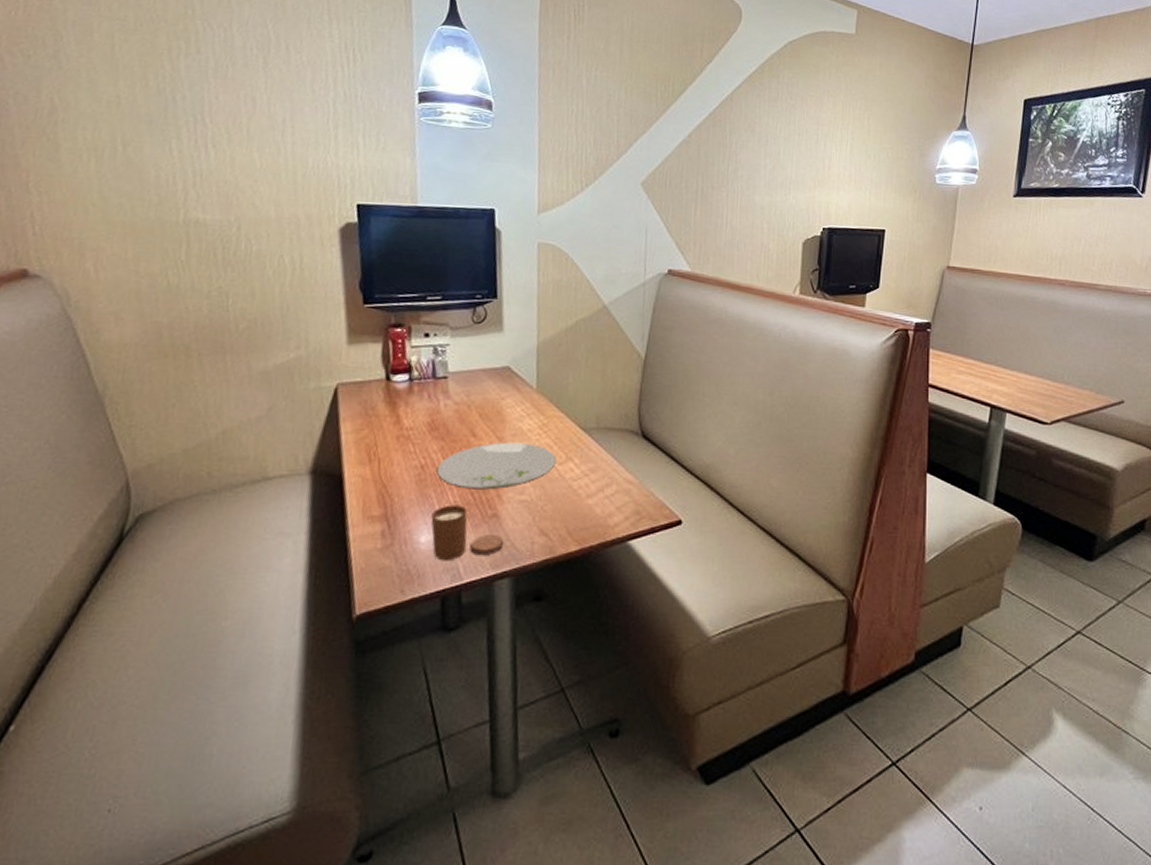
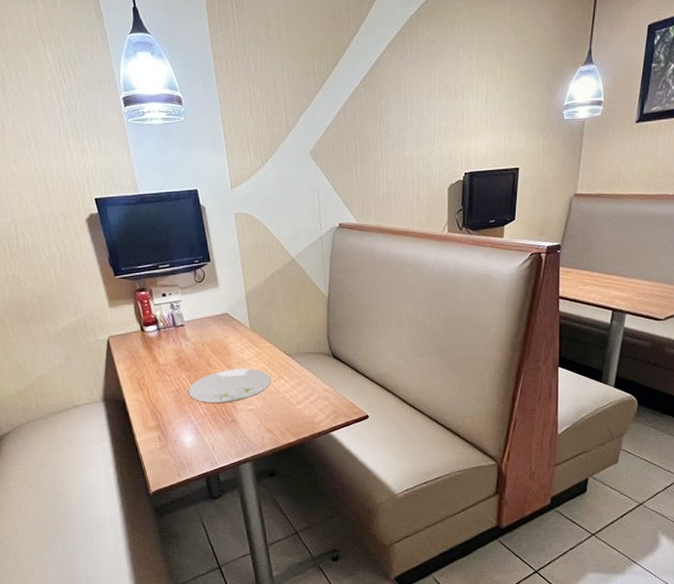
candle: present [431,505,504,562] -> none [190,415,243,454]

